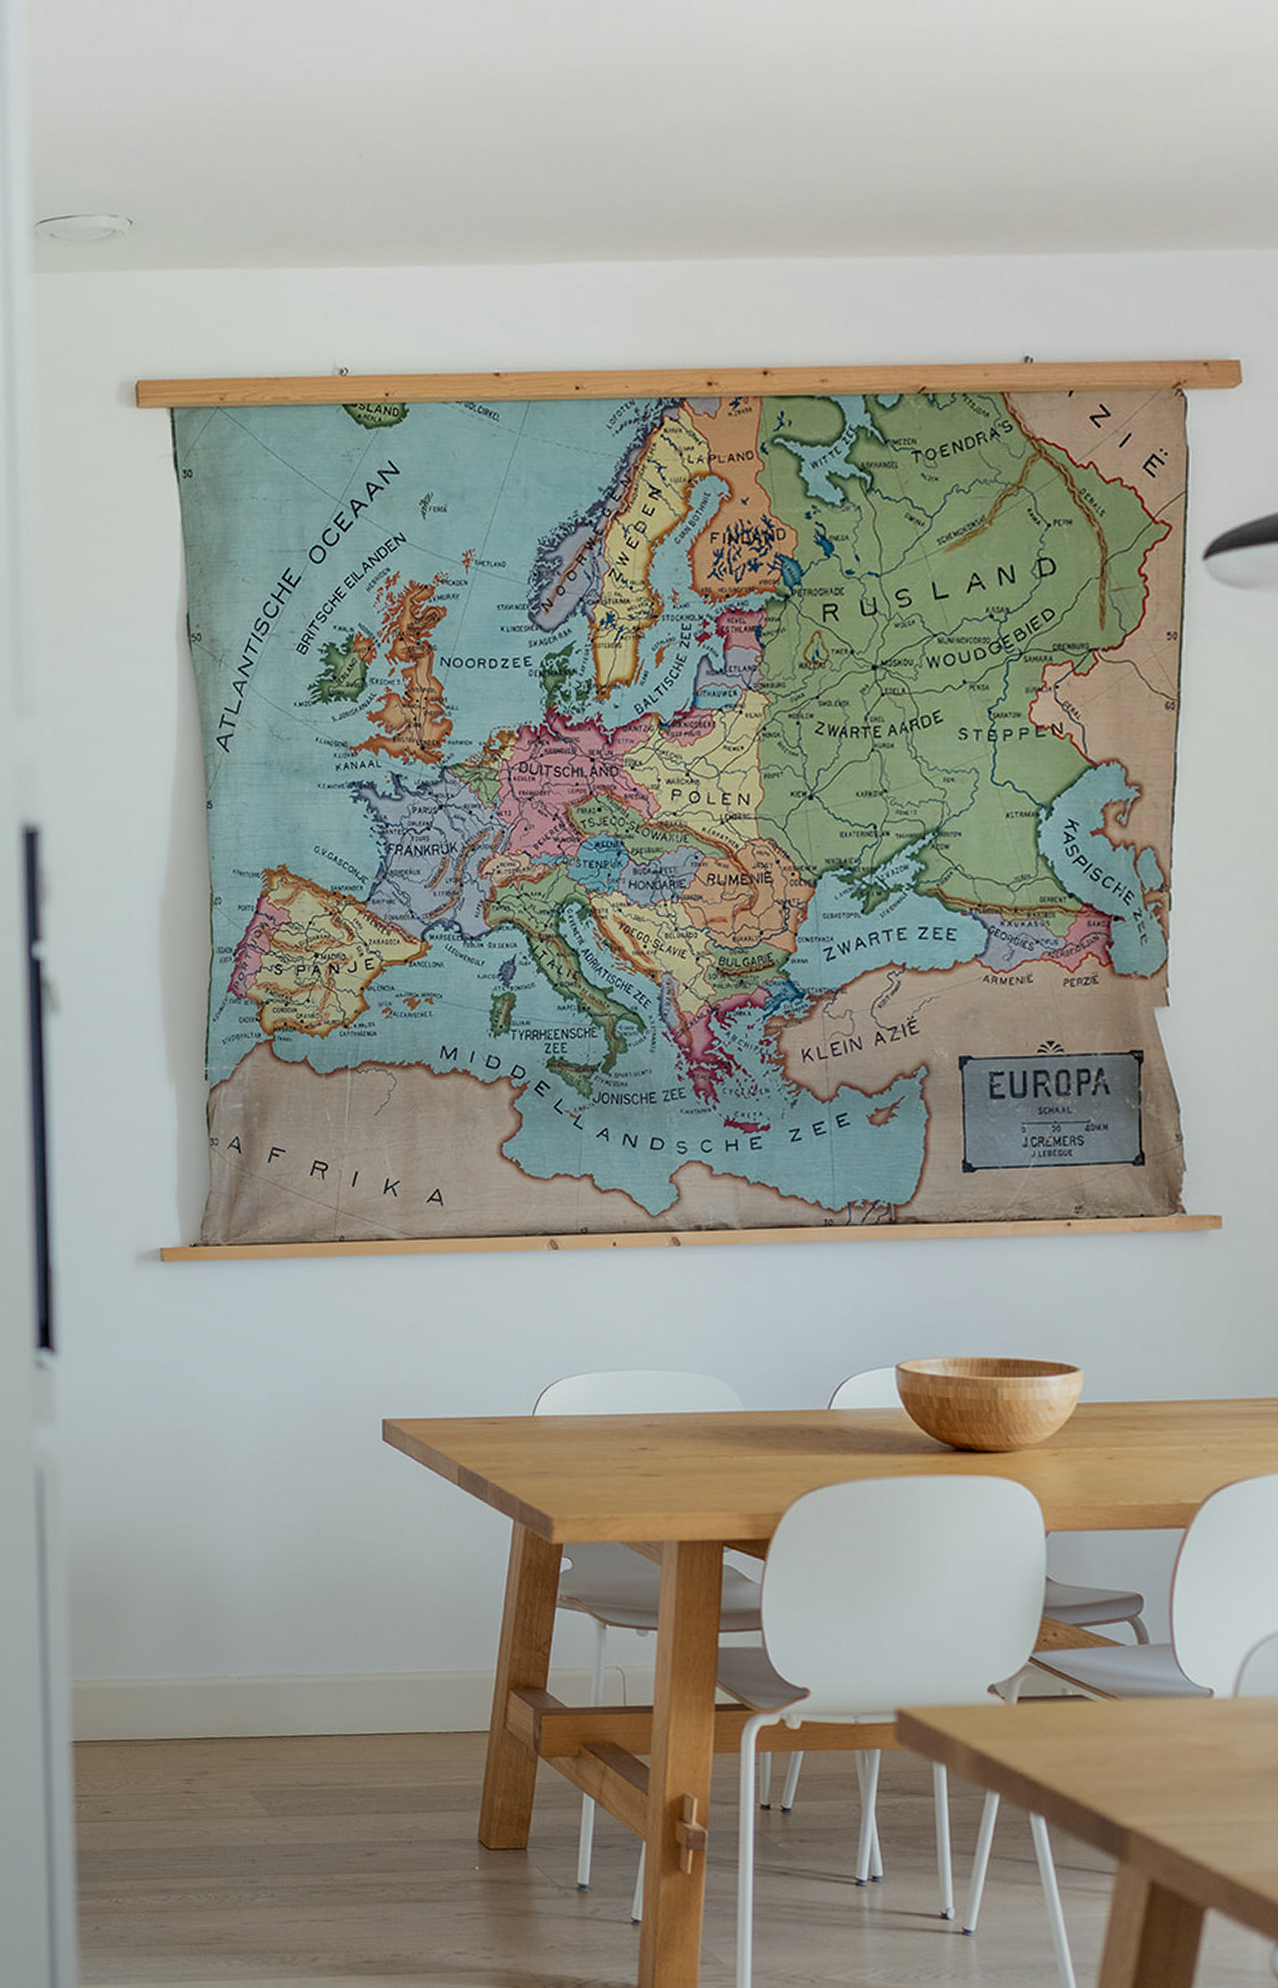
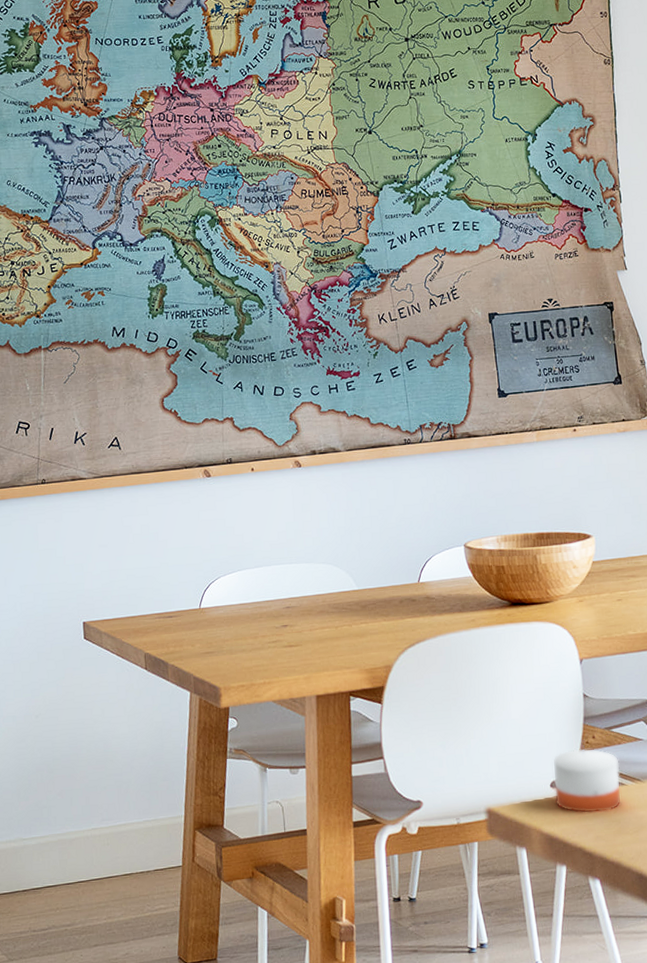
candle: none [993,1638,1088,1732] -> present [554,741,621,813]

